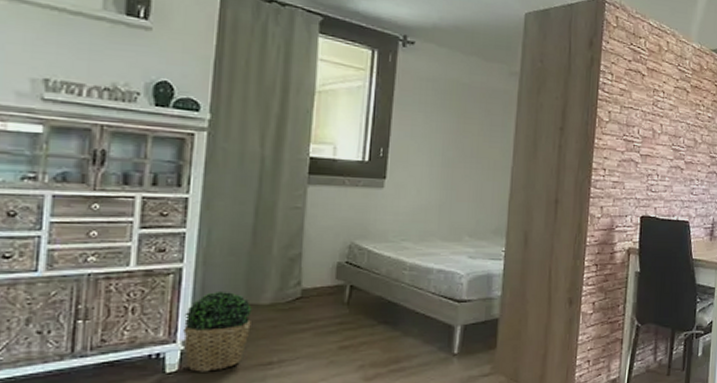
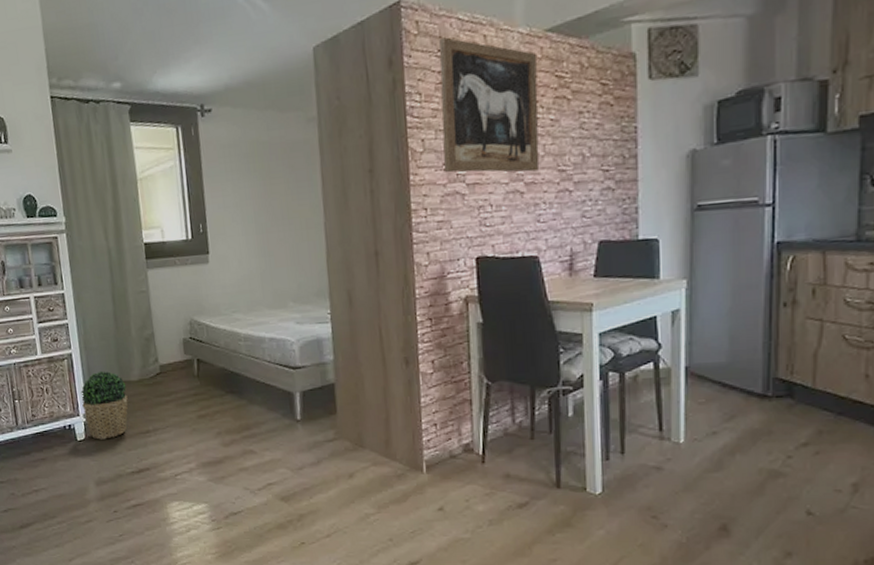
wall art: none [623,35,703,154] -> present [439,37,540,173]

